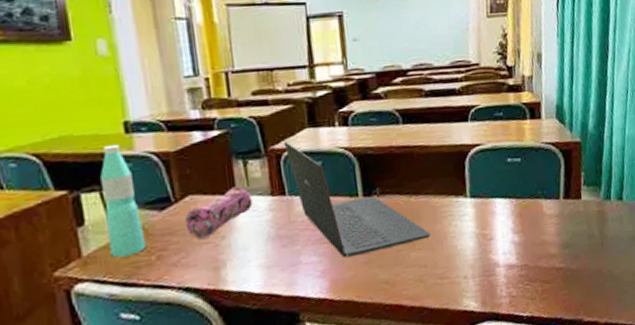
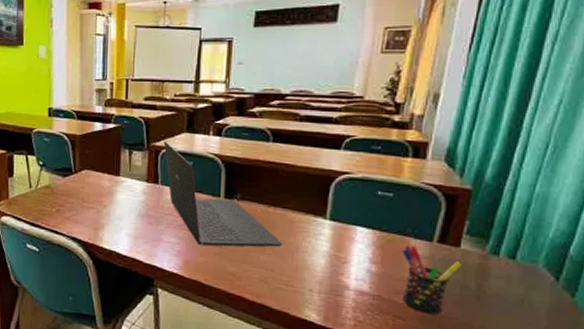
water bottle: present [100,144,147,258] -> none [27,123,51,205]
pencil case: present [184,186,253,239] -> none [79,170,132,204]
pen holder: none [537,206,585,271] -> present [401,245,461,314]

